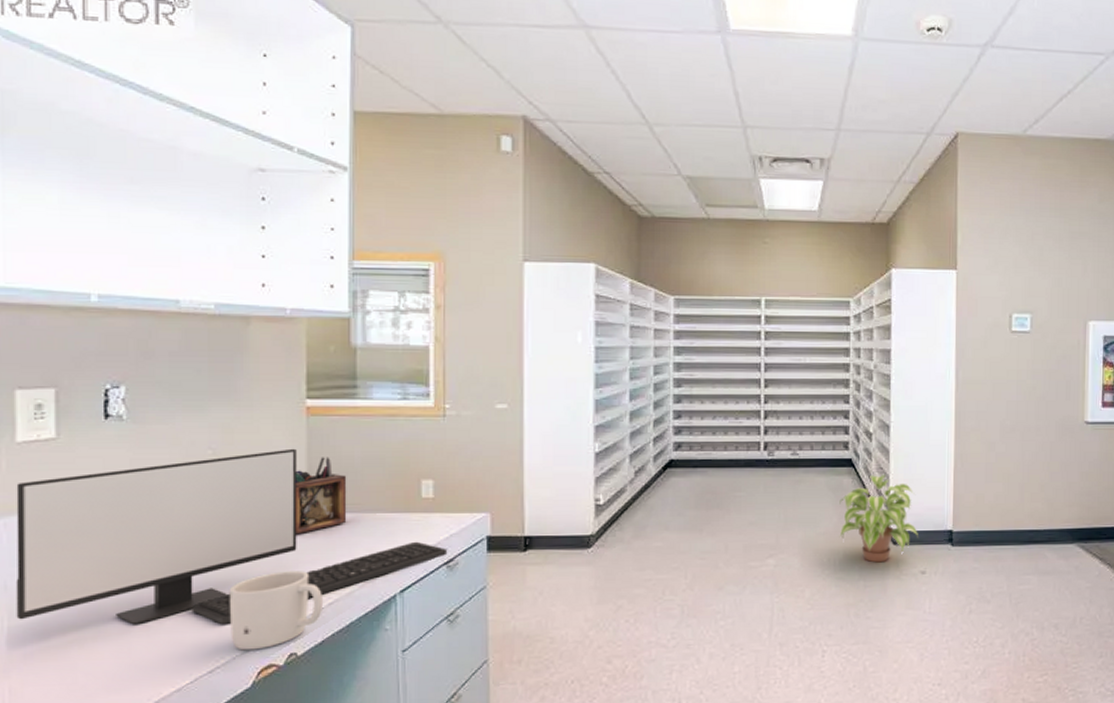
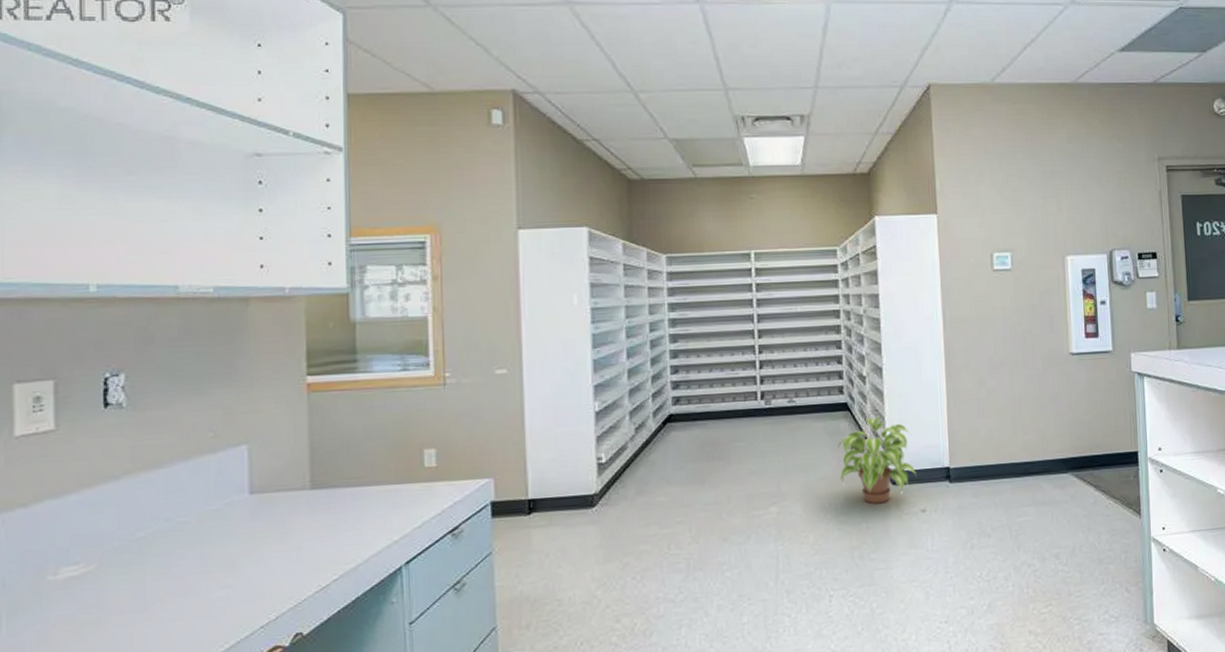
computer monitor: present [16,448,297,625] -> none [14,426,301,617]
computer keyboard: present [191,541,448,625] -> none [194,511,452,609]
mug: present [229,571,324,651] -> none [232,548,329,634]
desk organizer: present [295,457,347,535] -> none [297,432,350,513]

